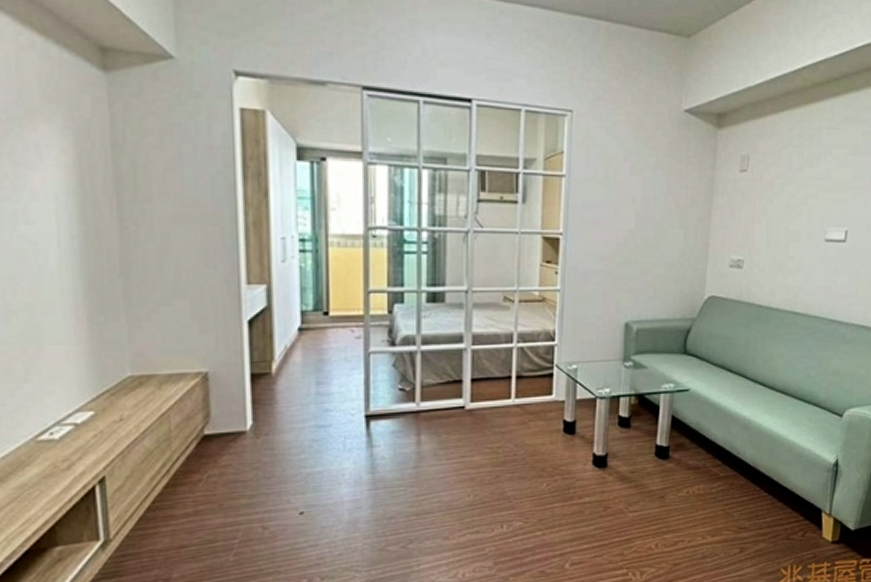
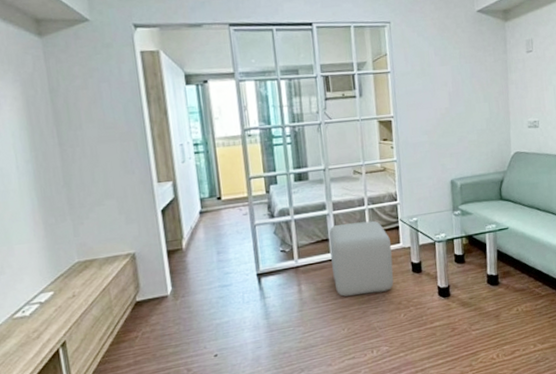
pouf: none [463,363,542,455] -> present [328,220,394,297]

